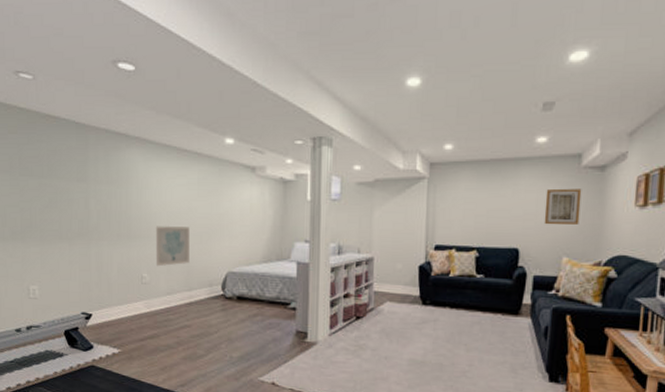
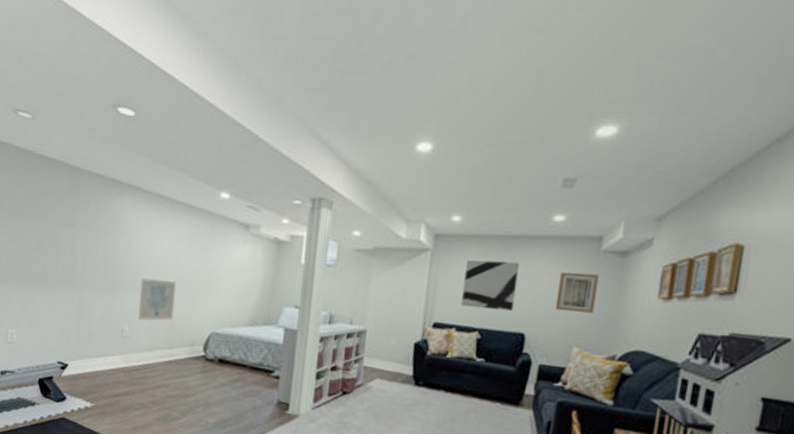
wall art: none [459,183,510,230] -> present [461,259,520,312]

